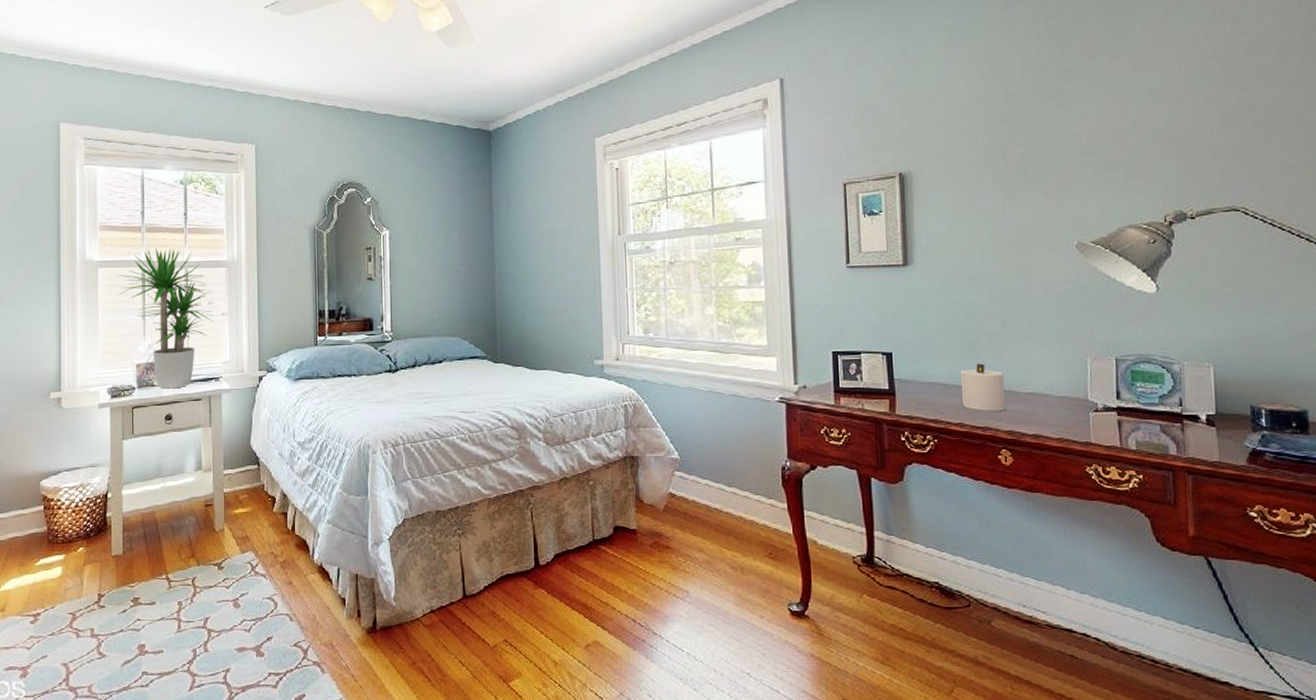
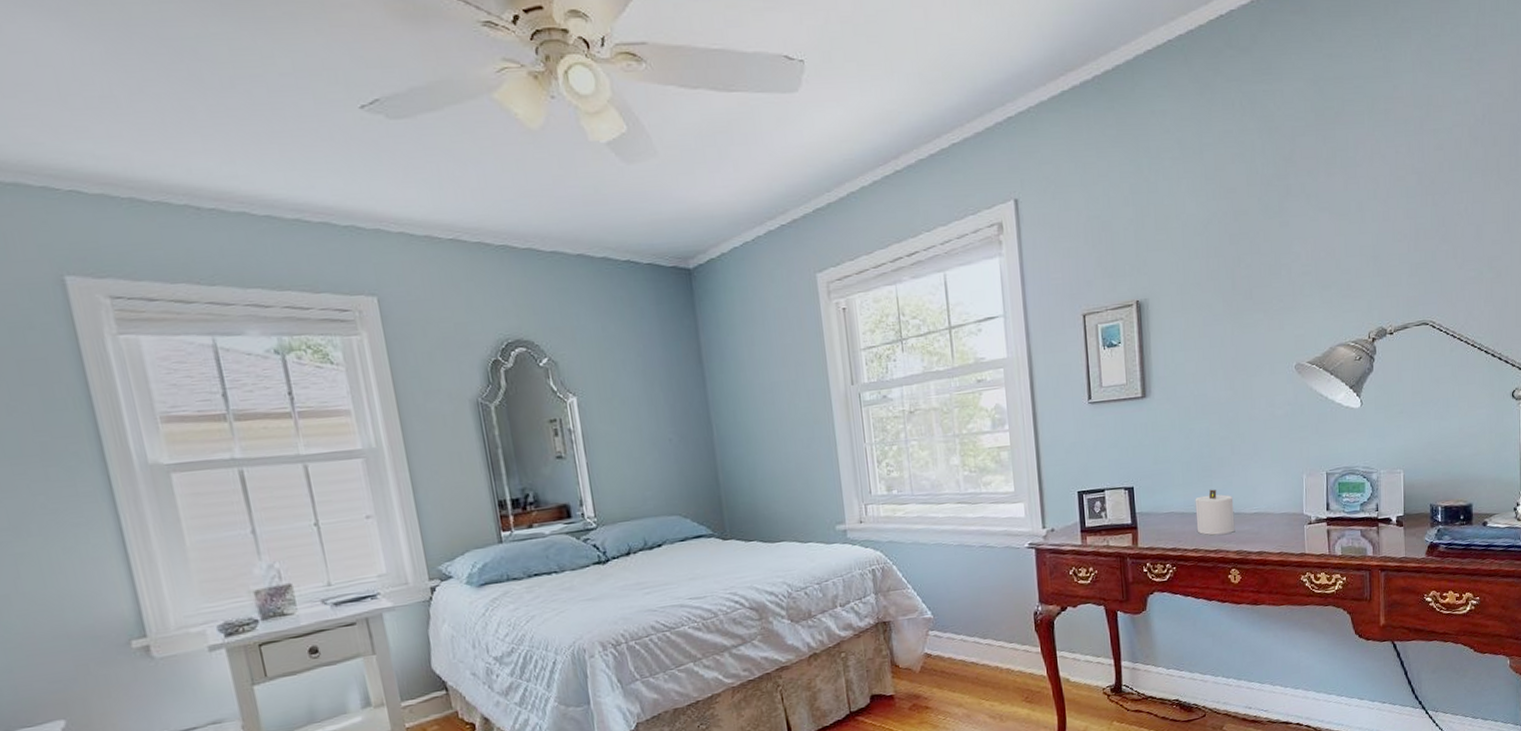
potted plant: present [119,248,214,389] -> none [205,439,355,617]

